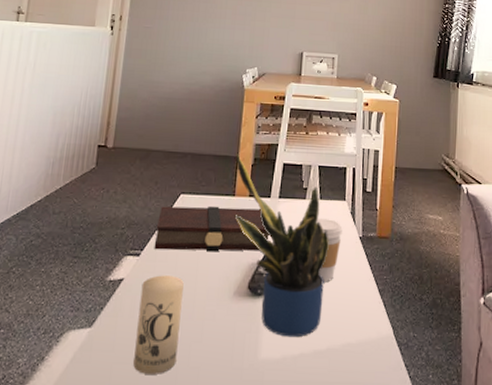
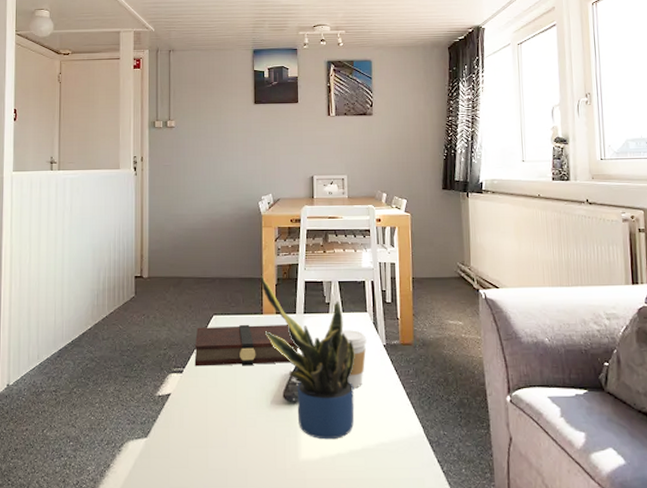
candle: present [133,275,184,374] -> none [187,389,225,476]

